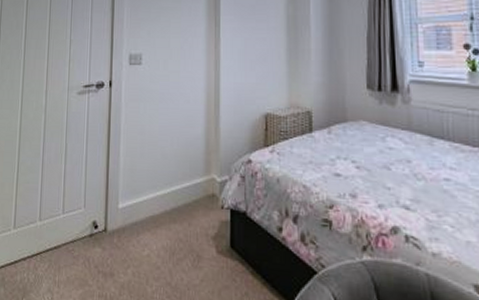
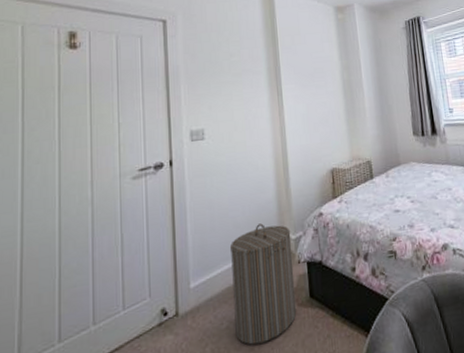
laundry hamper: none [155,159,216,281] -> present [229,223,297,345]

